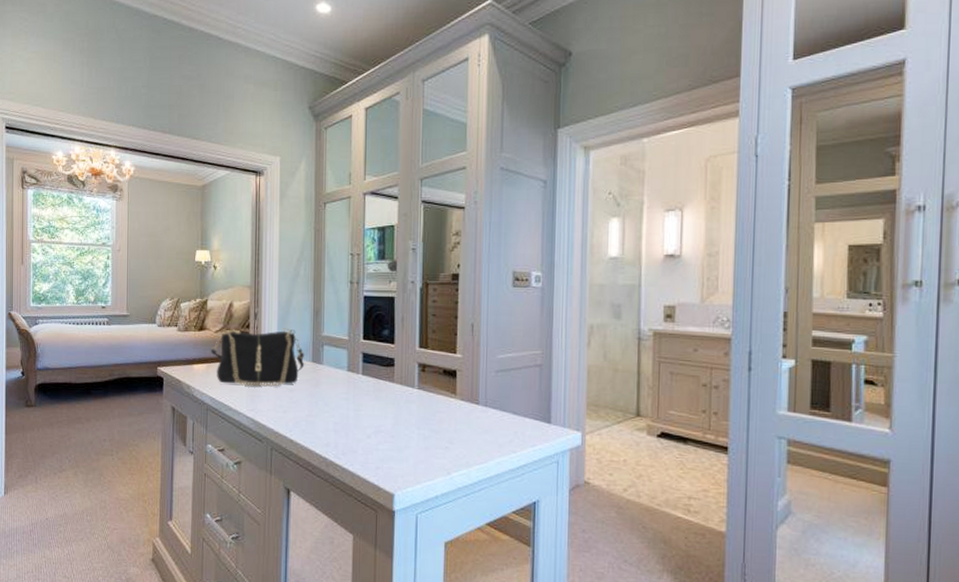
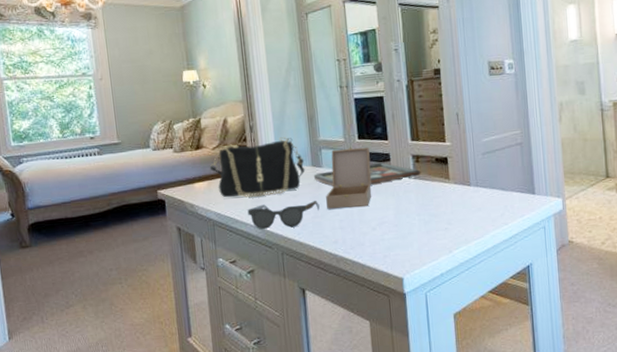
sunglasses: none [242,395,315,423] -> present [247,201,320,230]
decorative tray: none [312,367,426,390] -> present [313,163,421,187]
jewelry box: none [322,346,373,411] -> present [326,147,372,209]

